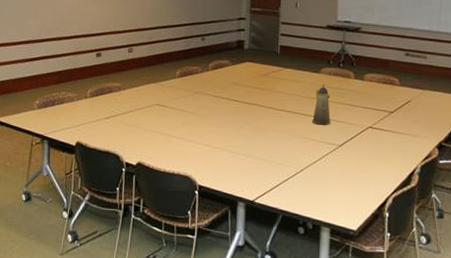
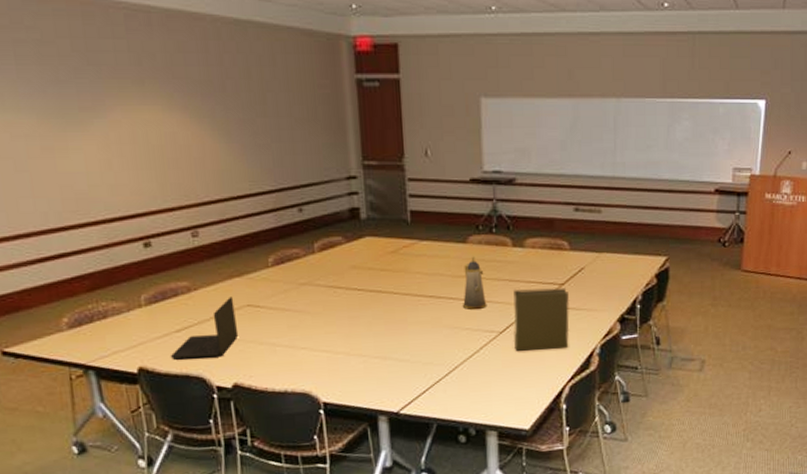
laptop: none [98,97,148,141] -> present [170,297,239,360]
binder: none [349,112,398,166] -> present [513,287,570,351]

